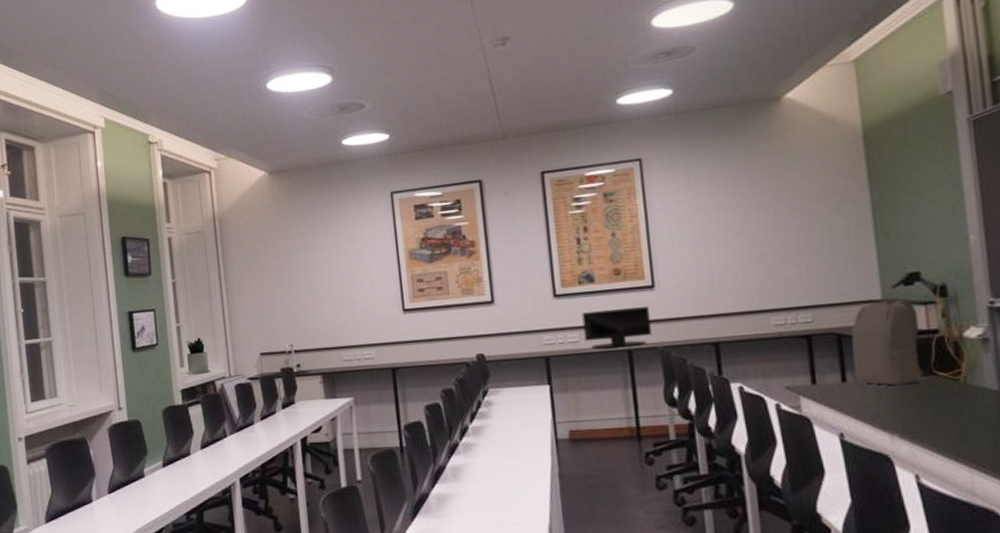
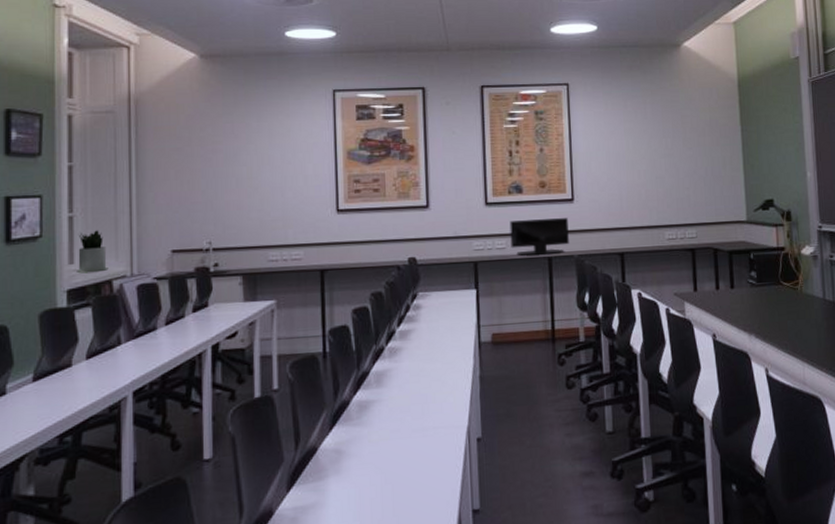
backpack: present [851,298,934,386] -> none [724,220,781,293]

